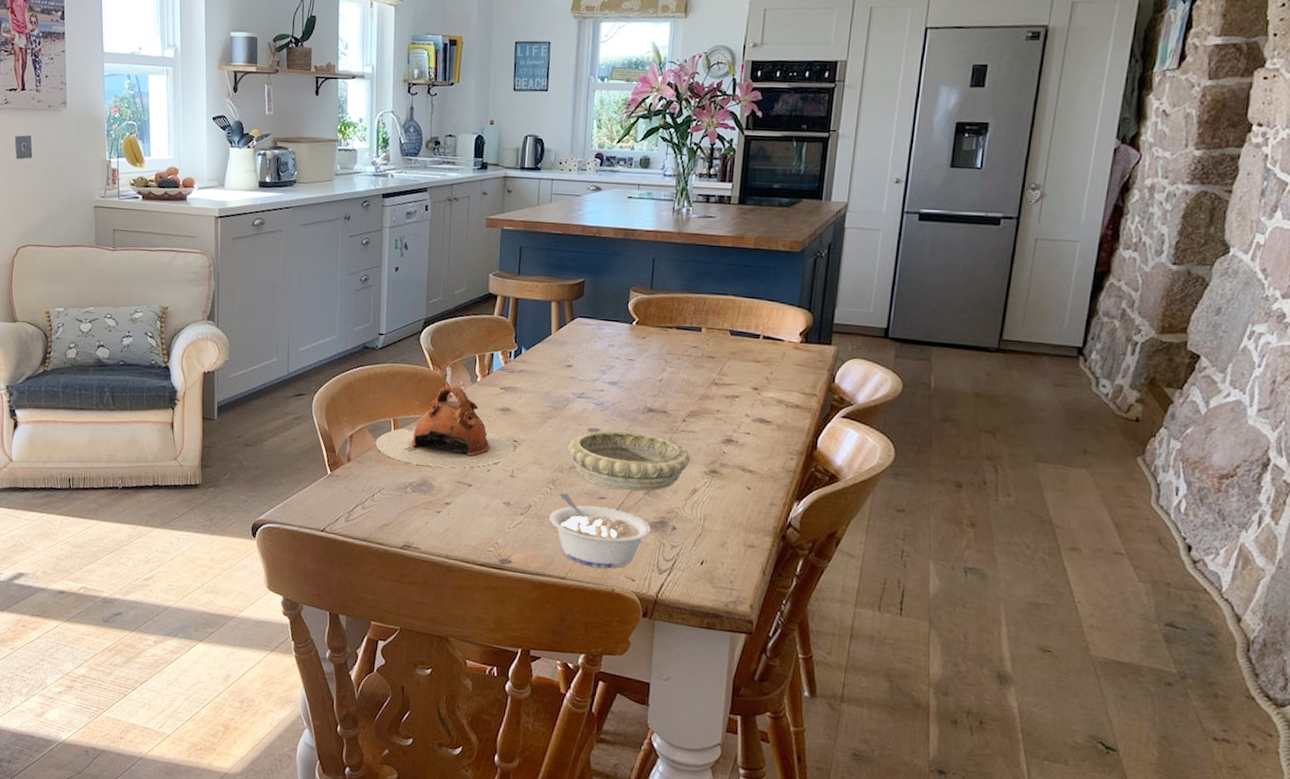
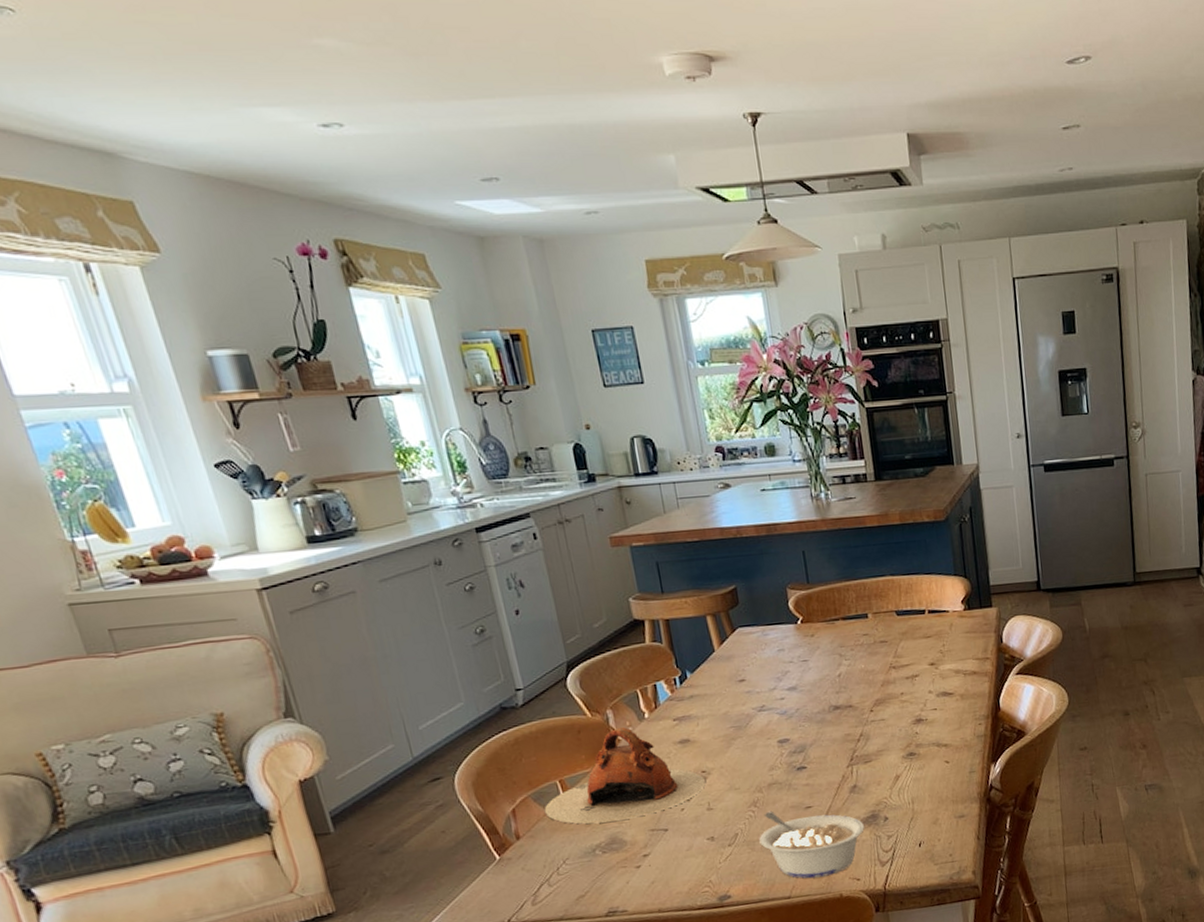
decorative bowl: present [567,431,691,492] -> none [760,732,887,796]

